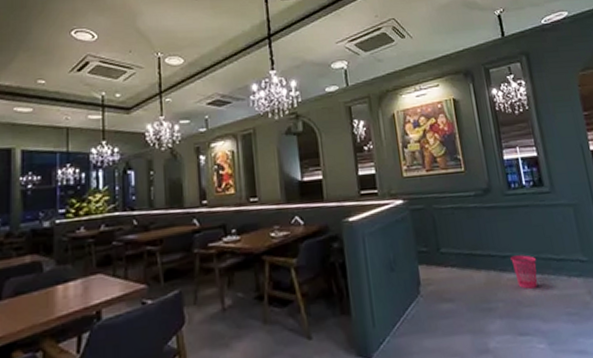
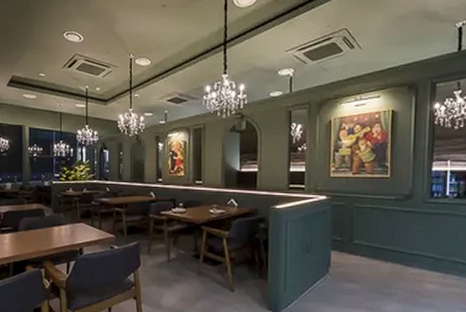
waste basket: present [510,255,538,289] -> none [418,255,445,284]

